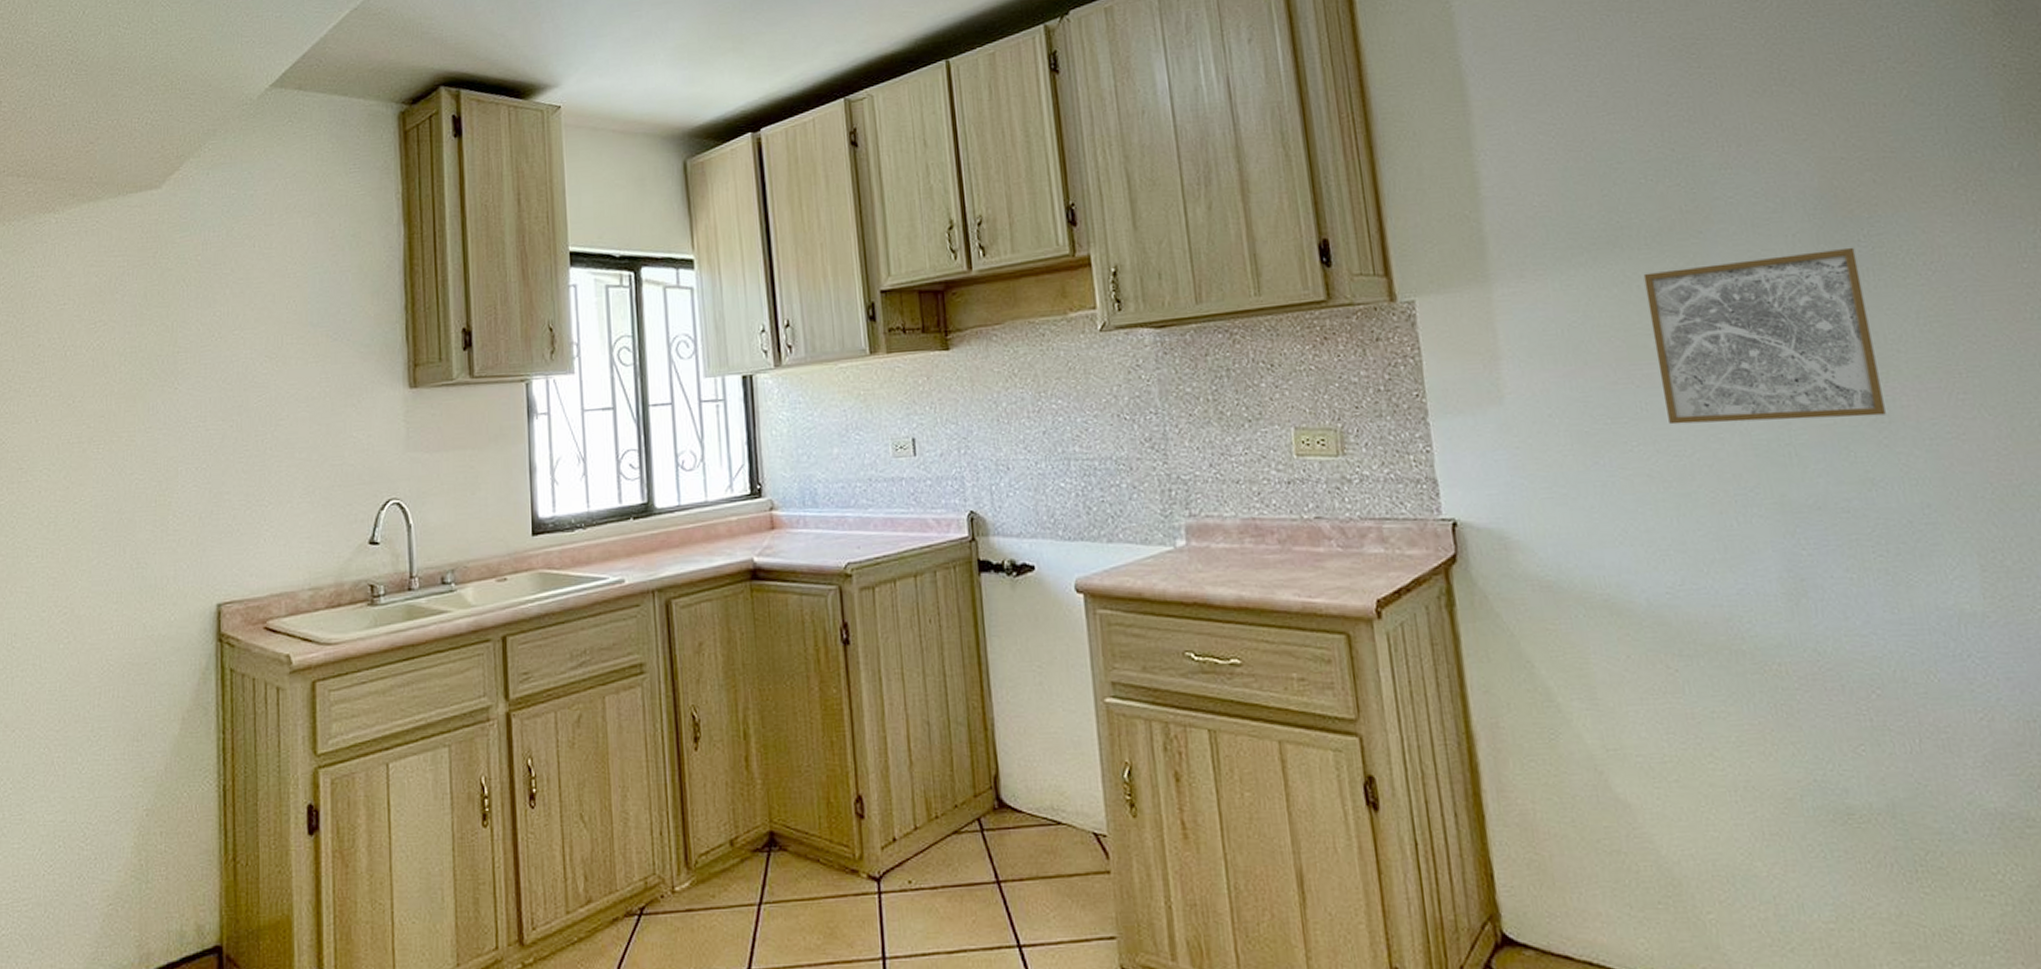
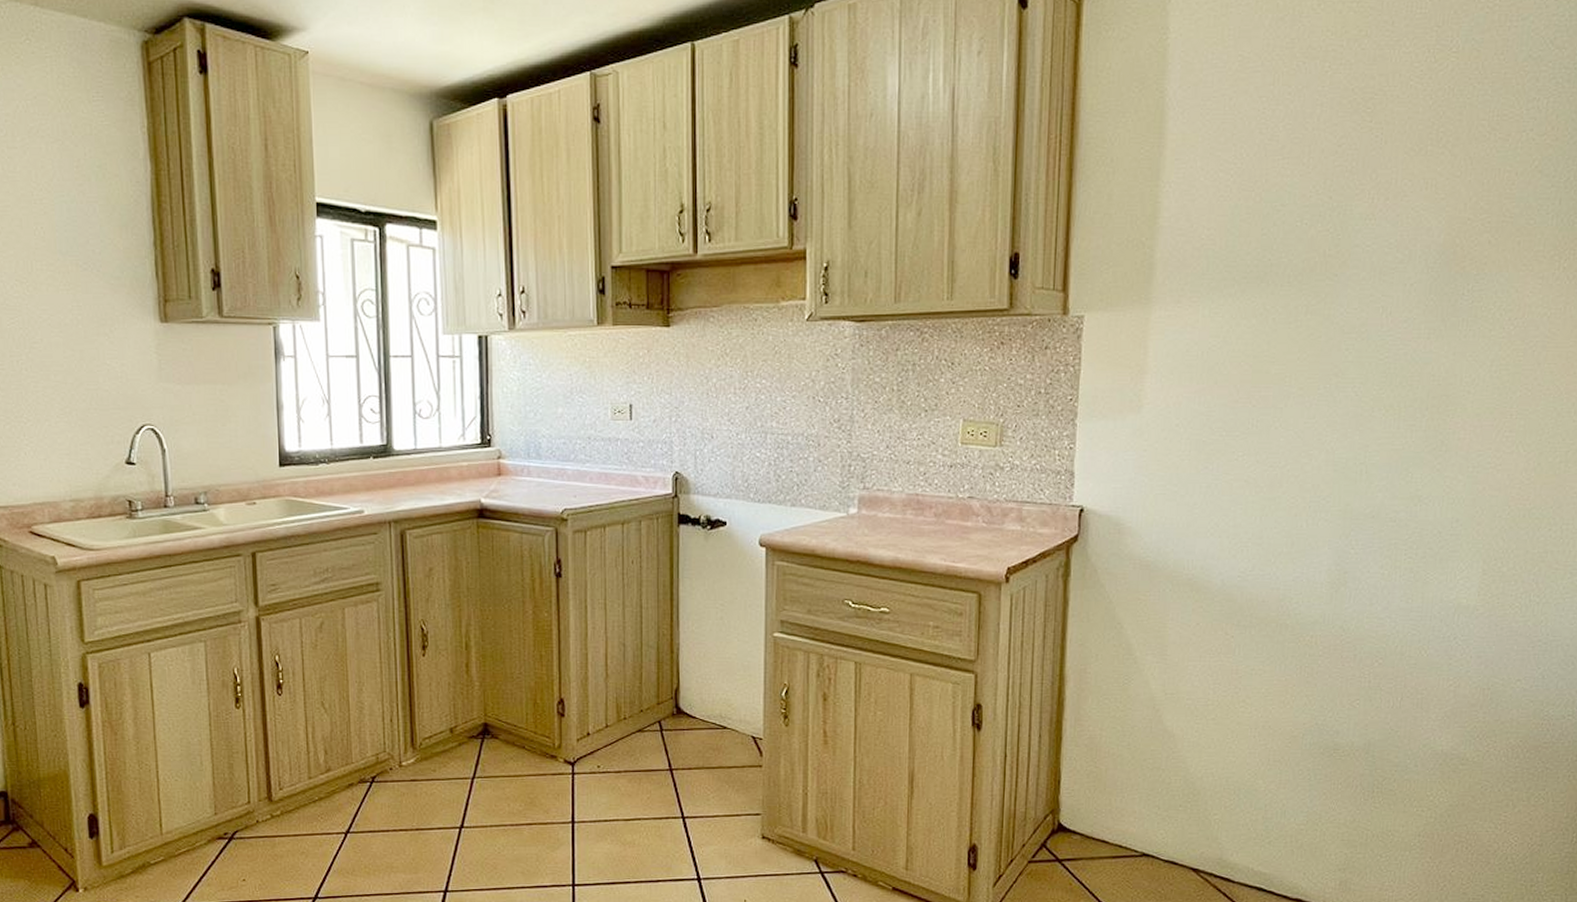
wall art: present [1643,247,1886,425] -> none [1272,299,1457,445]

